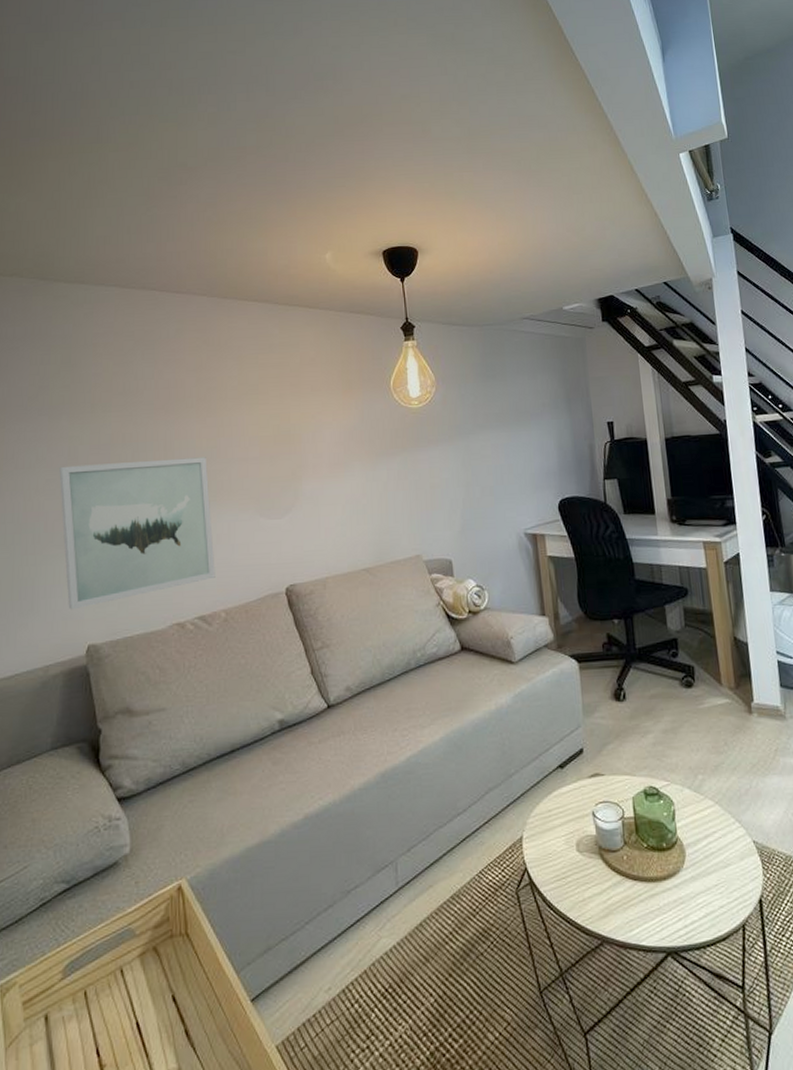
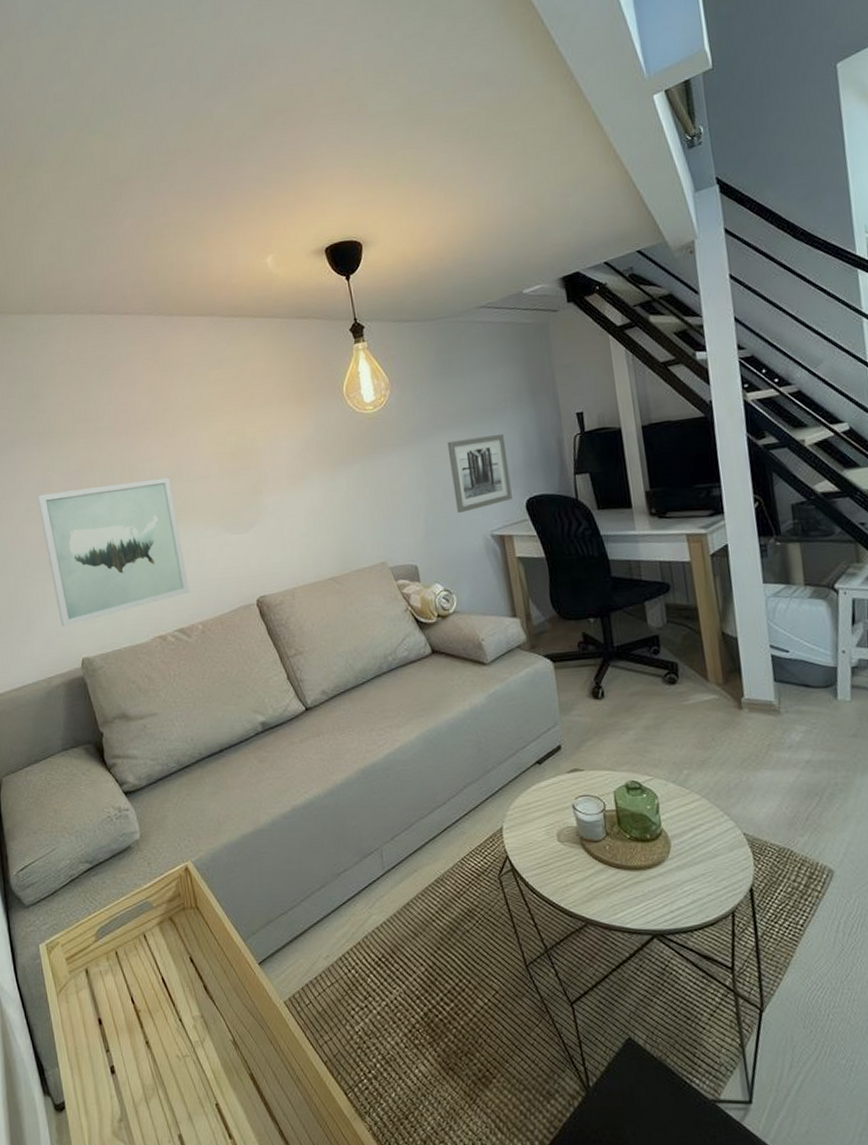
wall art: none [486,437,546,510] -> present [447,434,512,513]

